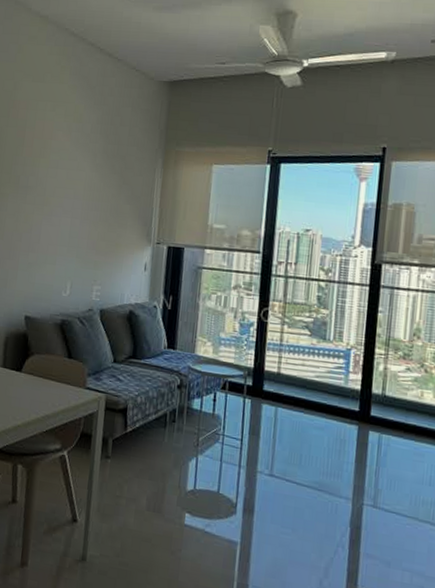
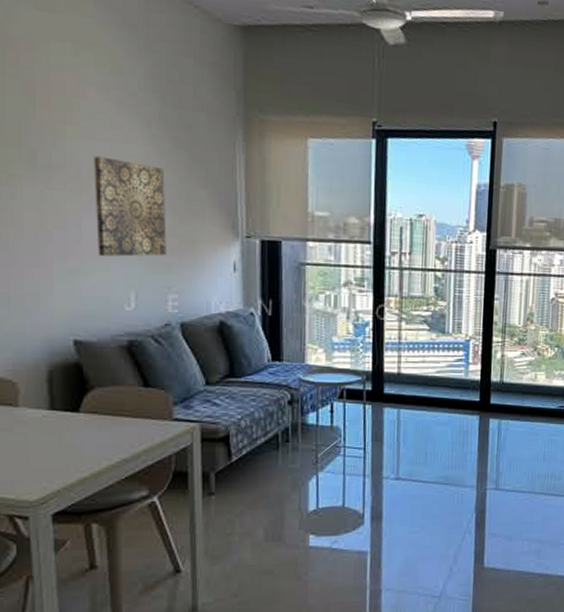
wall art: none [49,180,102,256] -> present [94,156,167,257]

